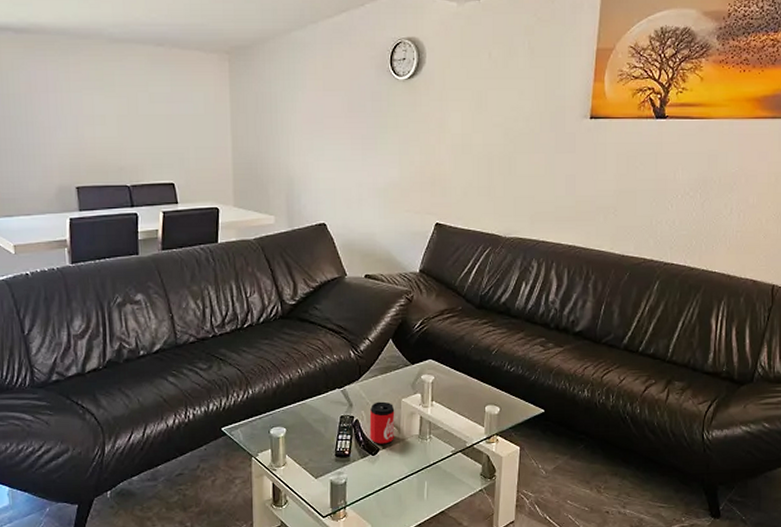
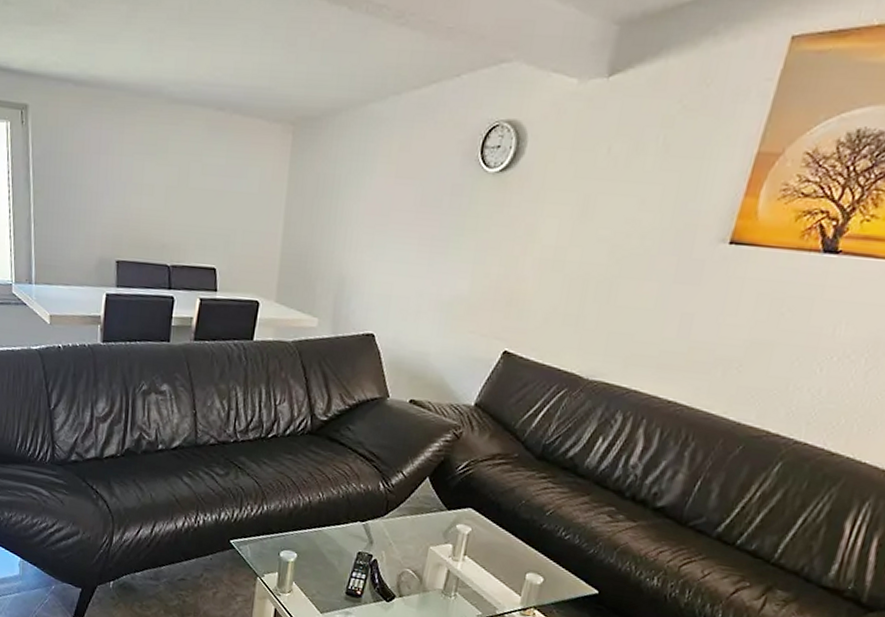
can: present [369,401,395,444] -> none [386,544,420,593]

